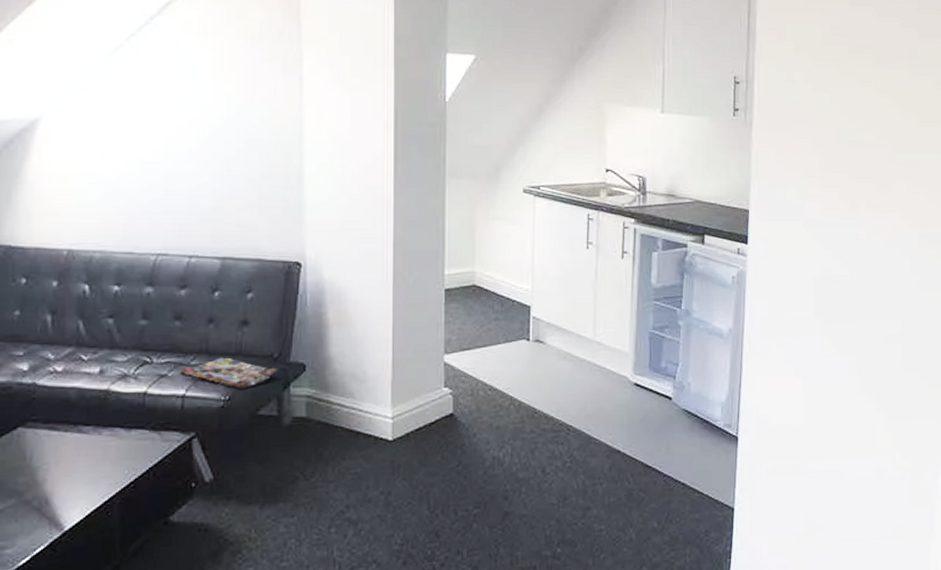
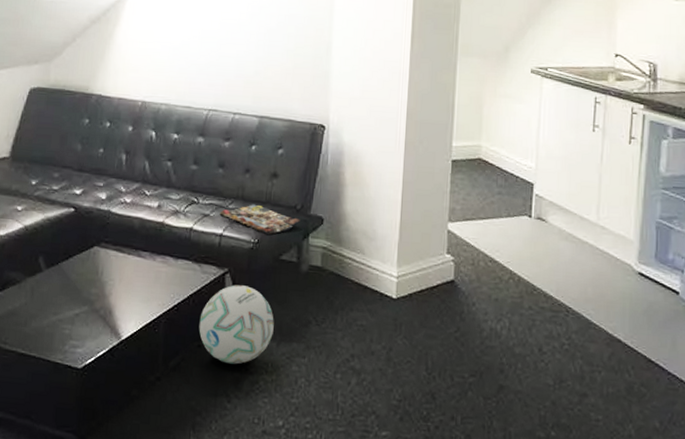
ball: none [163,449,255,537] -> present [199,285,274,365]

